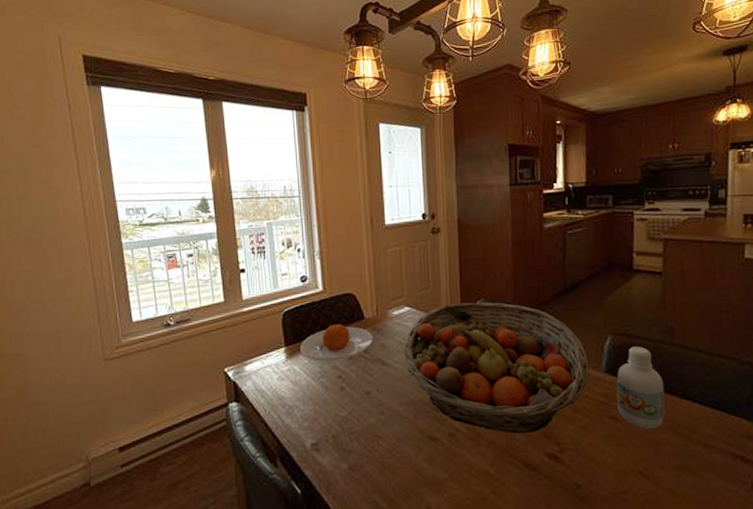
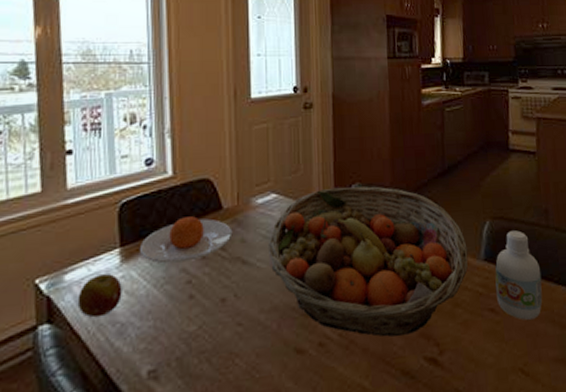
fruit: none [256,367,289,400] -> present [77,274,122,318]

